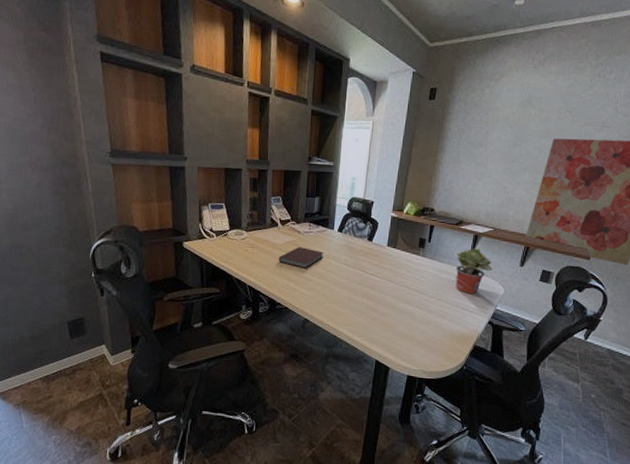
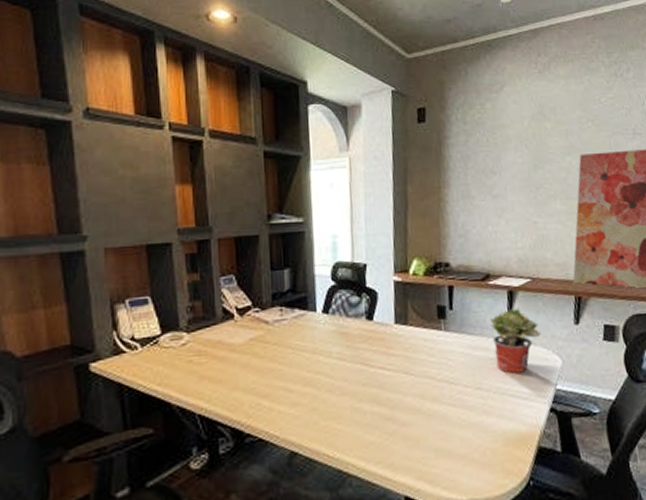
notebook: present [279,247,324,269] -> none [241,343,307,375]

